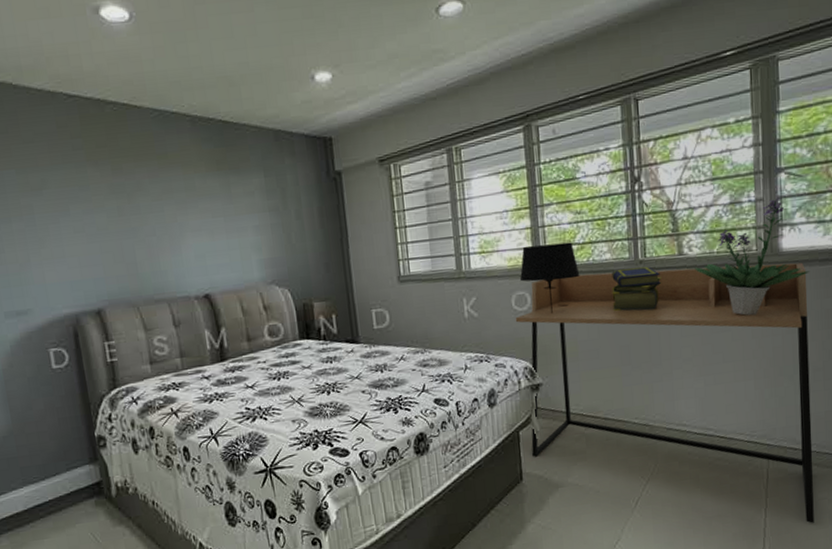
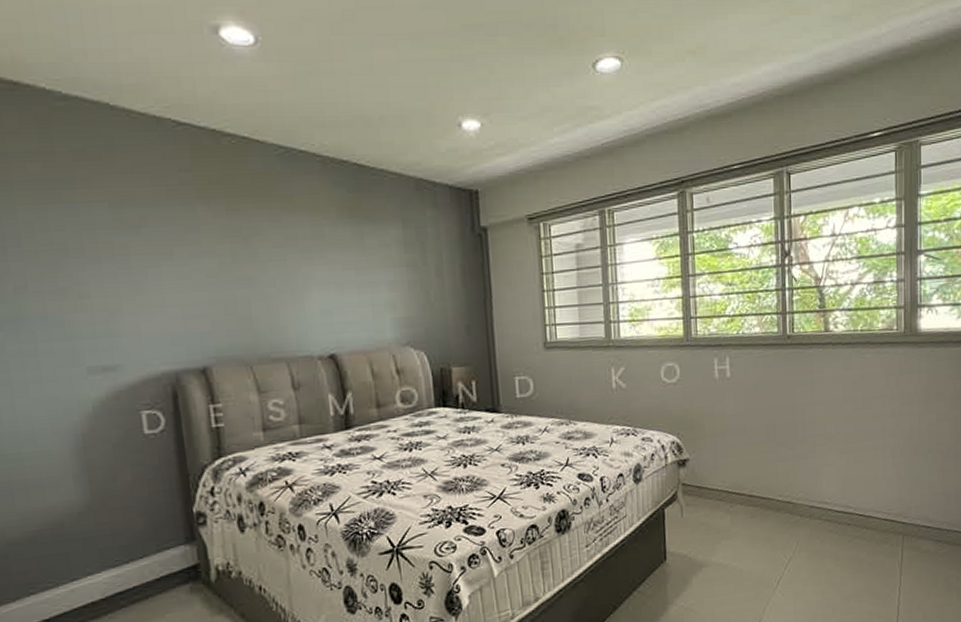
desk: present [515,262,814,523] -> none [663,343,944,601]
table lamp: present [519,242,580,313] -> none [669,314,730,386]
stack of books: present [612,266,662,312] -> none [760,342,808,387]
potted plant: present [694,198,810,316] -> none [839,280,945,395]

